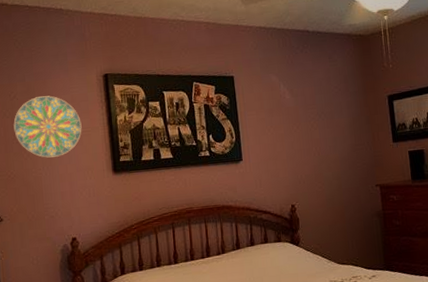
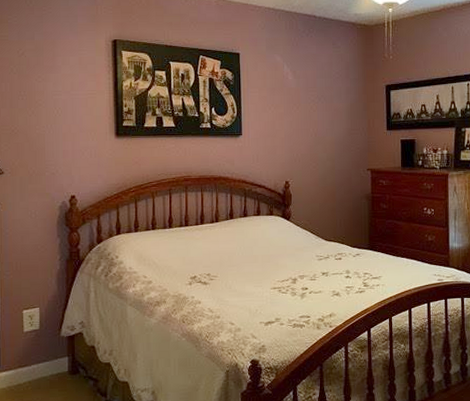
decorative plate: present [13,95,82,158] -> none [20,56,88,116]

